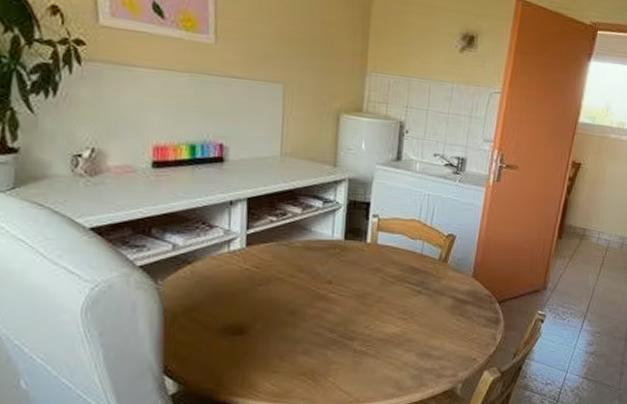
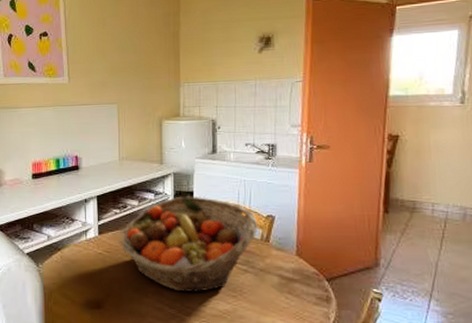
fruit basket: none [275,206,437,315] -> present [121,196,257,292]

